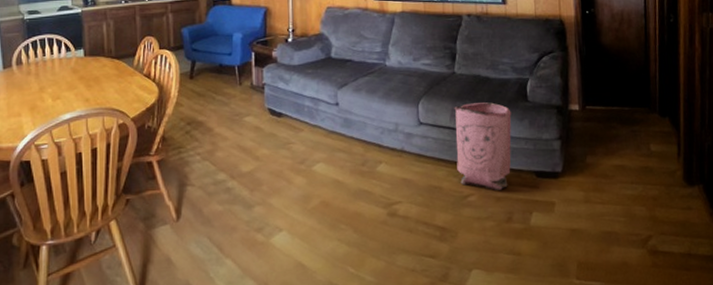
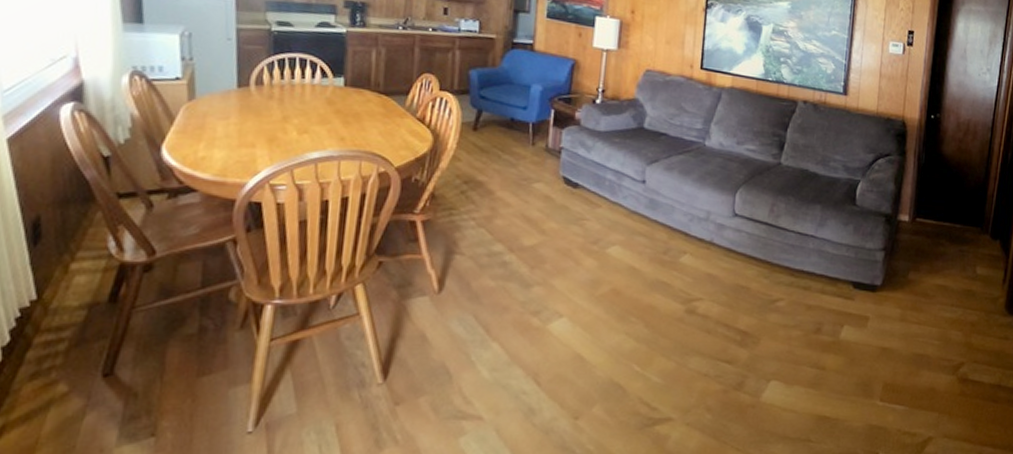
bag: present [454,102,512,190] -> none [769,199,836,298]

